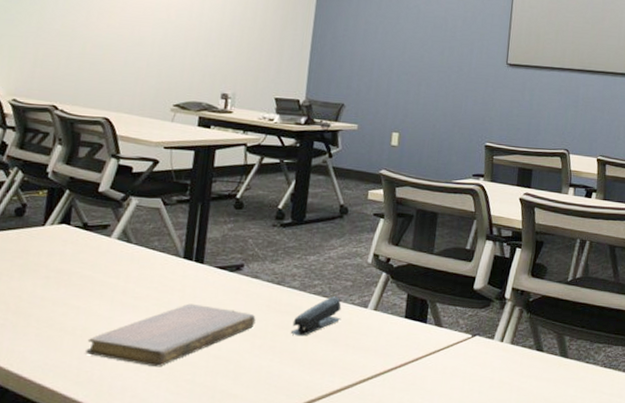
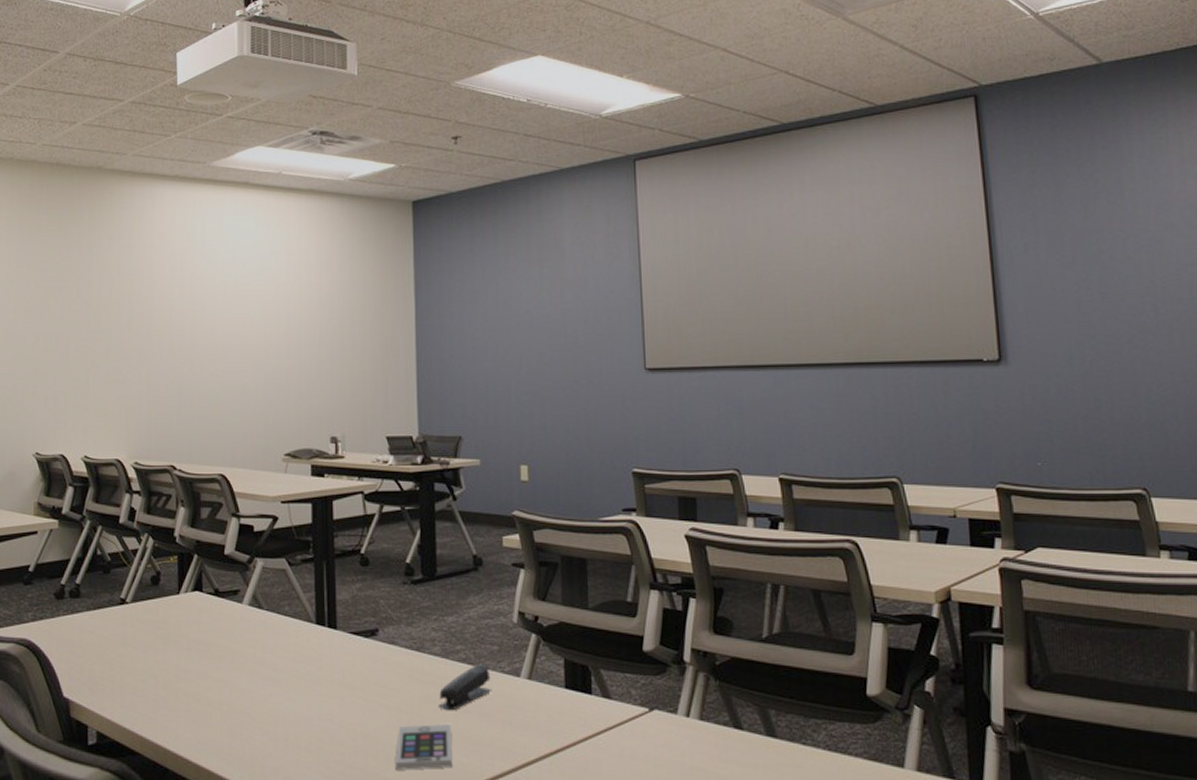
notebook: present [85,303,256,368] -> none [234,674,399,747]
smartphone: none [243,347,300,387] -> present [395,724,453,770]

